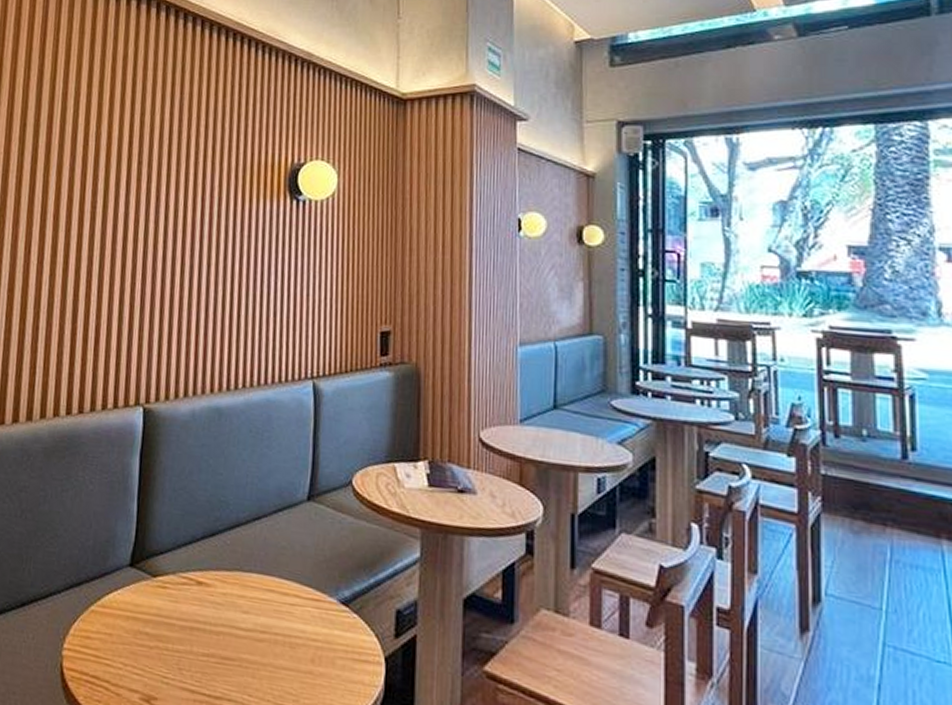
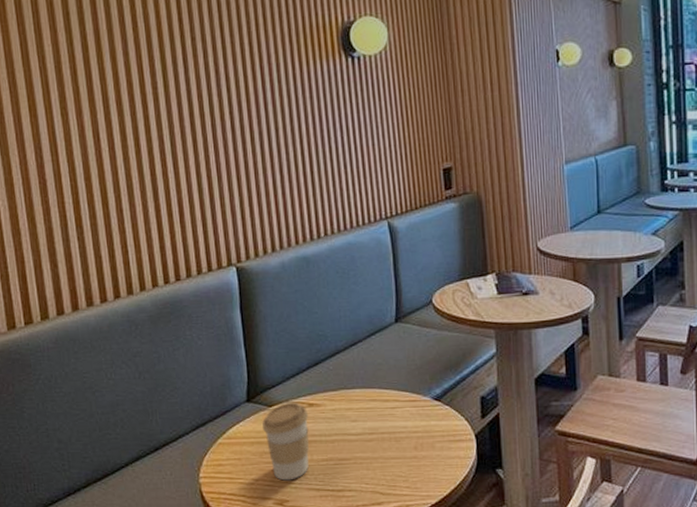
coffee cup: none [142,575,196,673] -> present [262,402,309,481]

